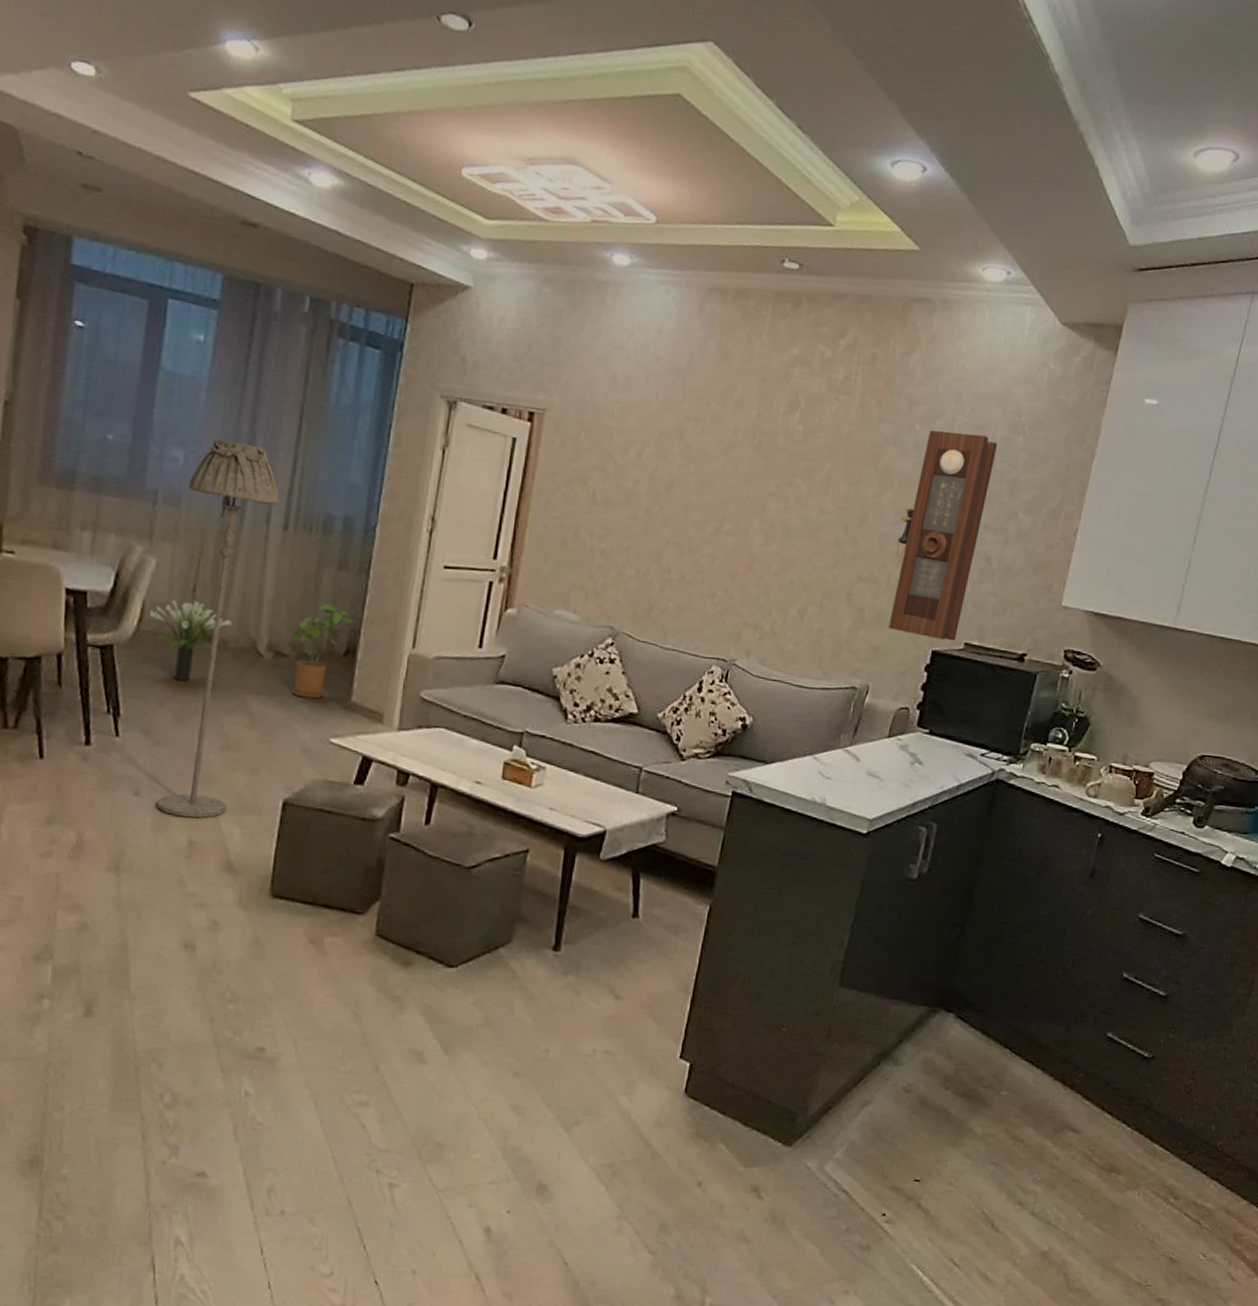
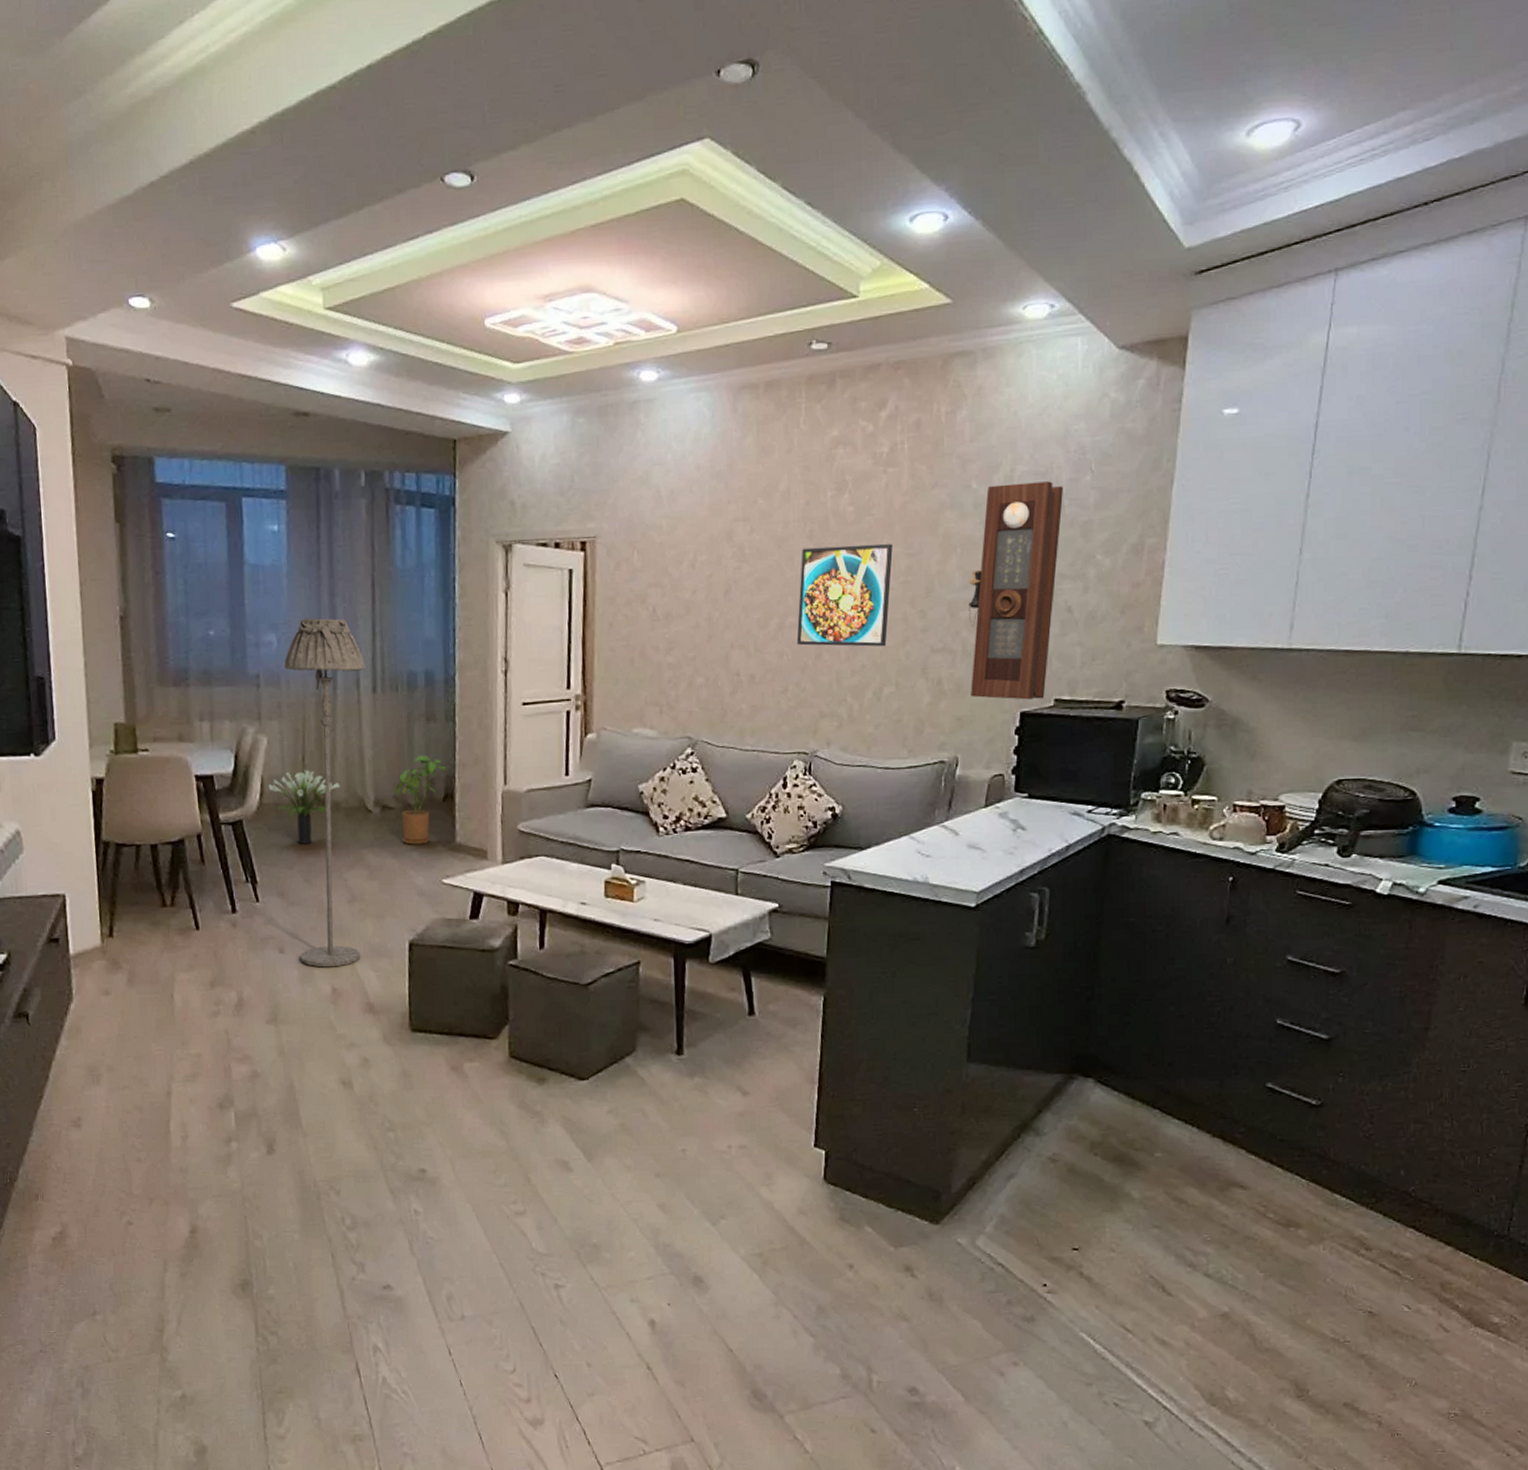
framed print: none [730,458,835,568] -> present [796,544,893,647]

